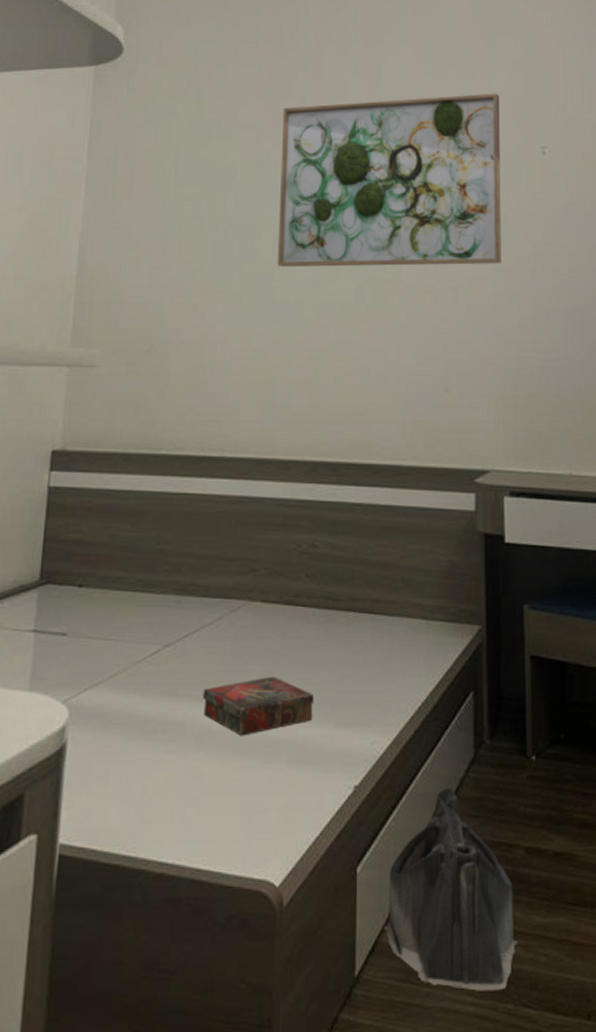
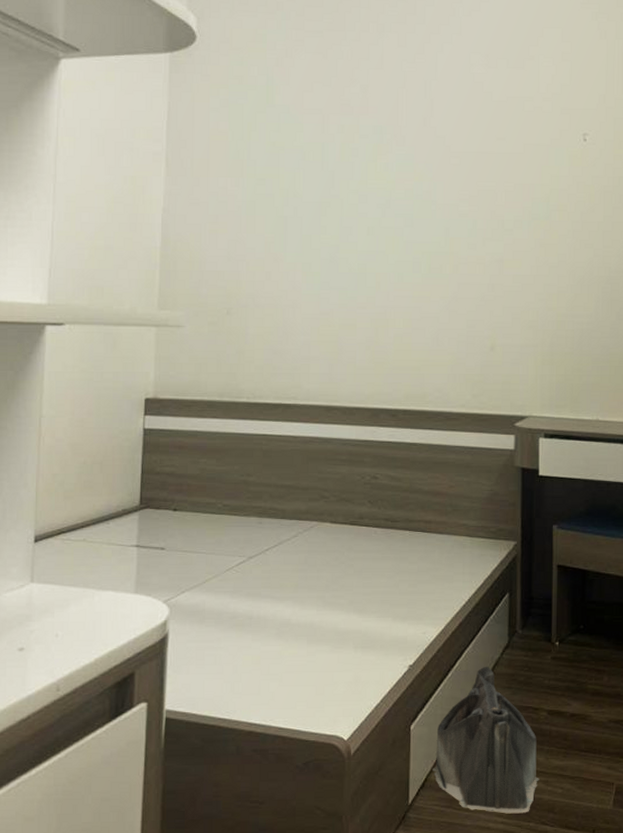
book: present [203,676,314,736] -> none [282,581,376,628]
wall art: present [278,93,501,267] -> none [343,83,546,241]

